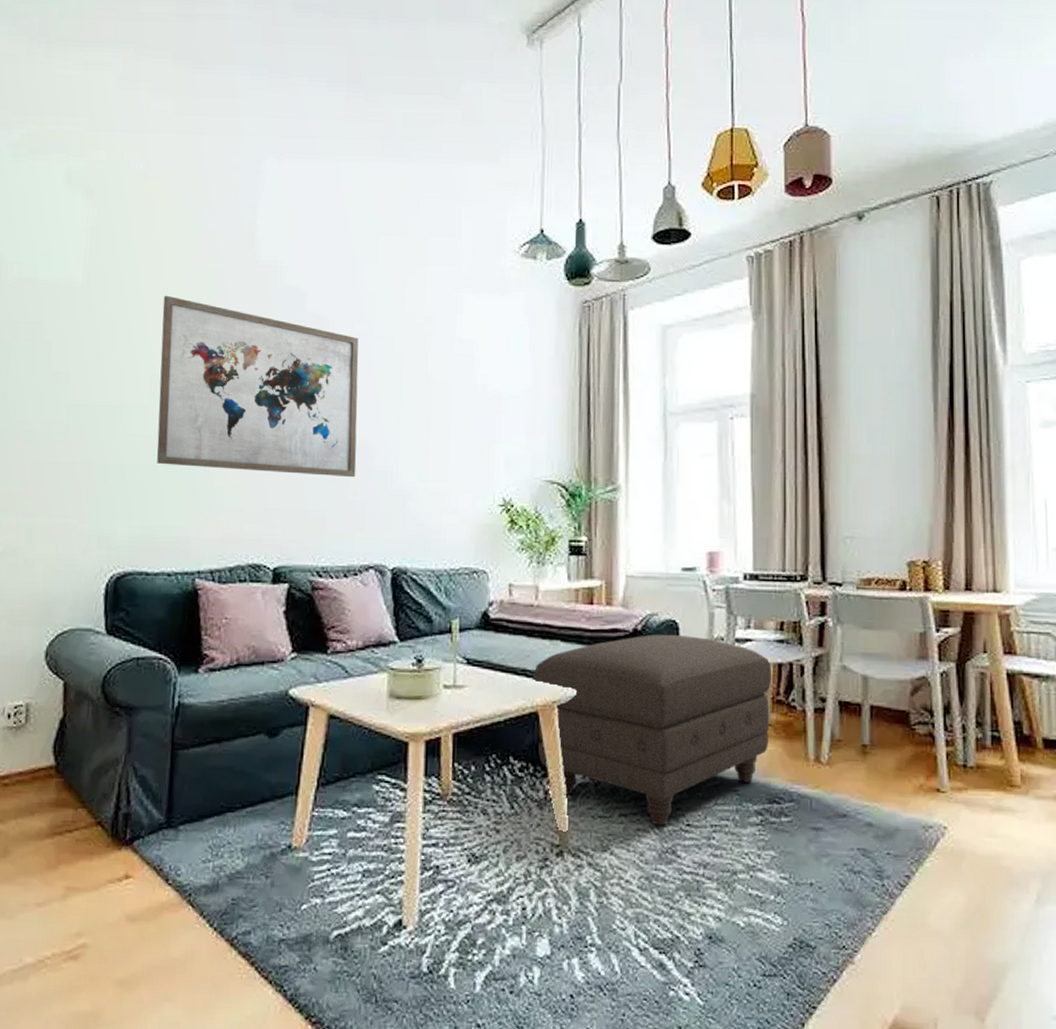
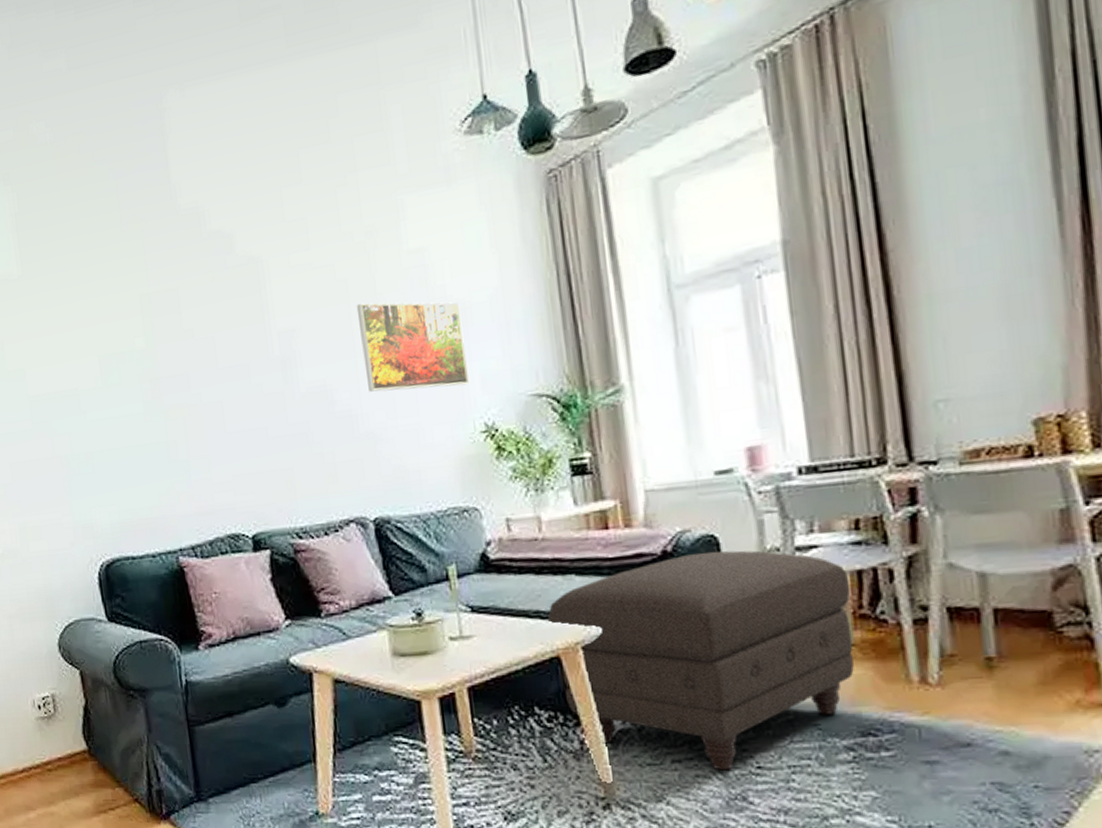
wall art: present [157,295,359,478] -> none [94,269,319,446]
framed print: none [406,376,497,463] -> present [356,302,470,392]

